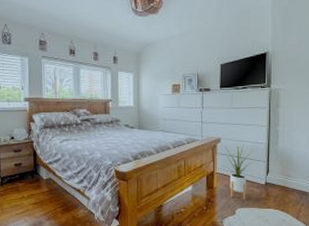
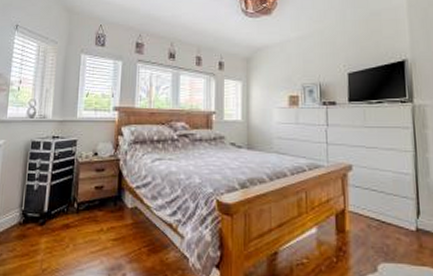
house plant: present [222,144,256,199] -> none [356,174,401,250]

